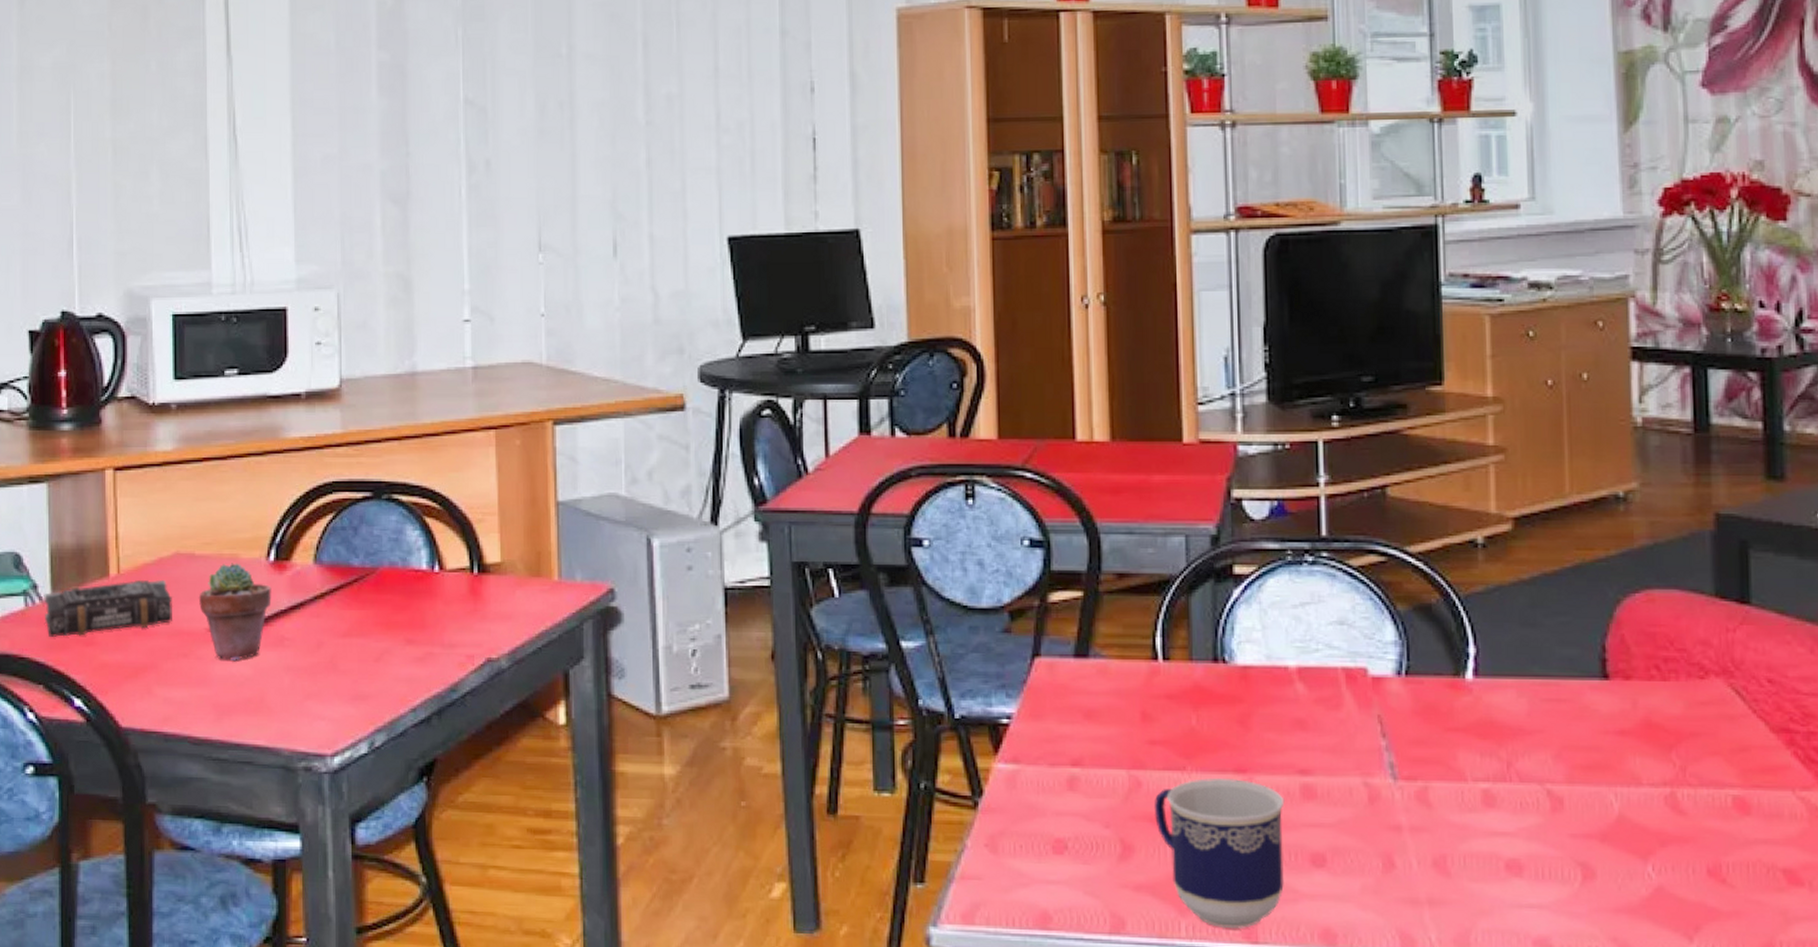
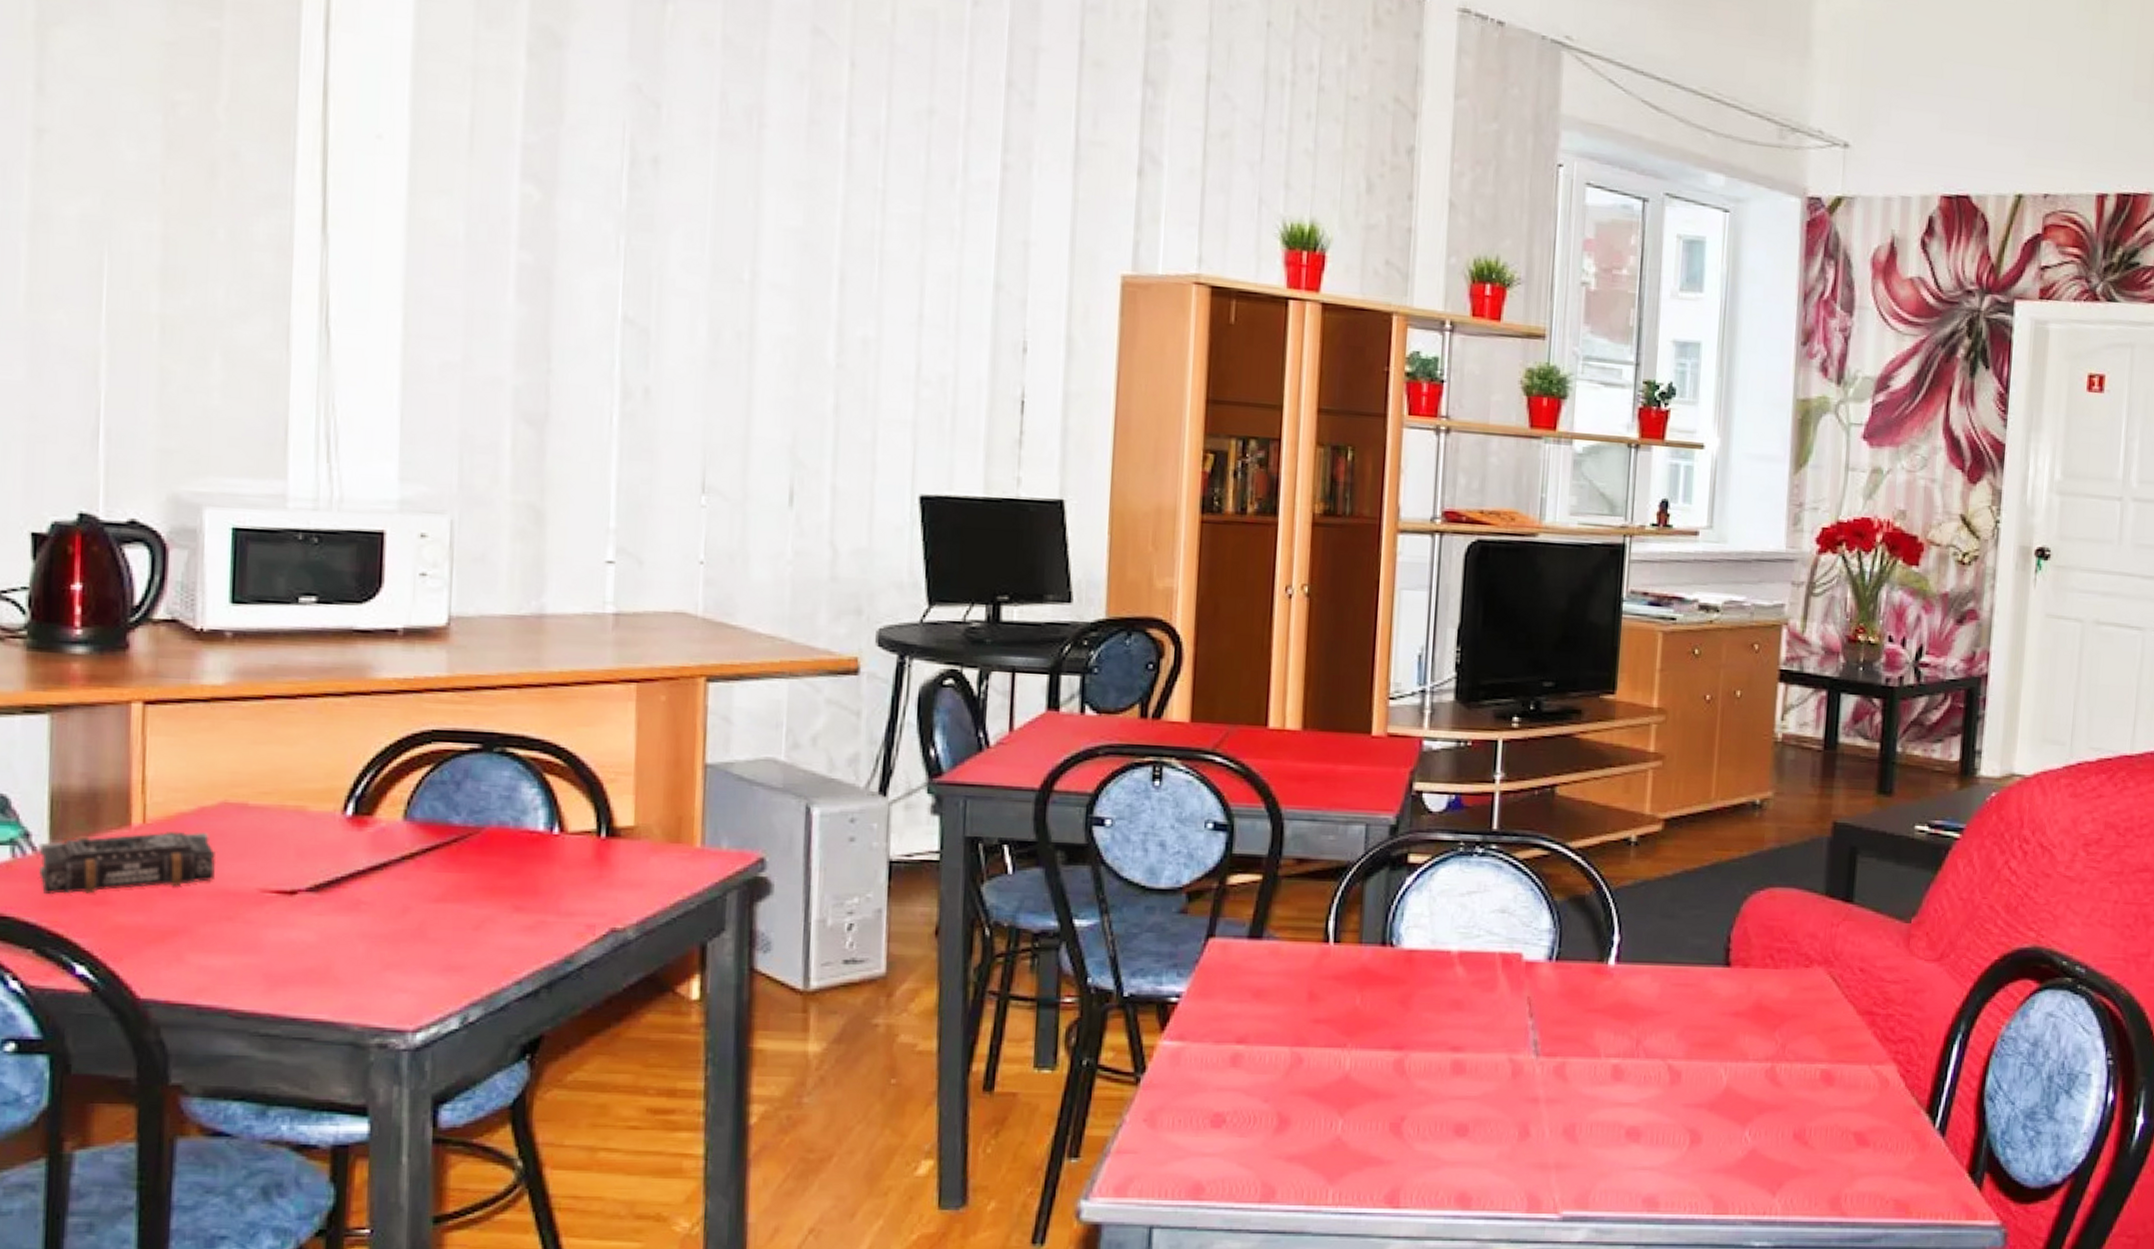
potted succulent: present [198,563,272,660] -> none [250,816,347,925]
cup: present [1155,778,1285,929] -> none [1313,1055,1436,1195]

